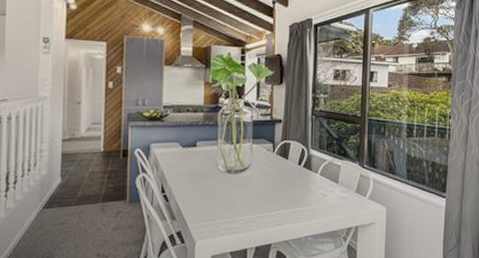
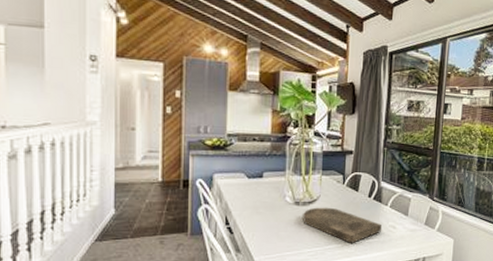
cutting board: none [235,175,313,211] -> present [303,207,382,243]

